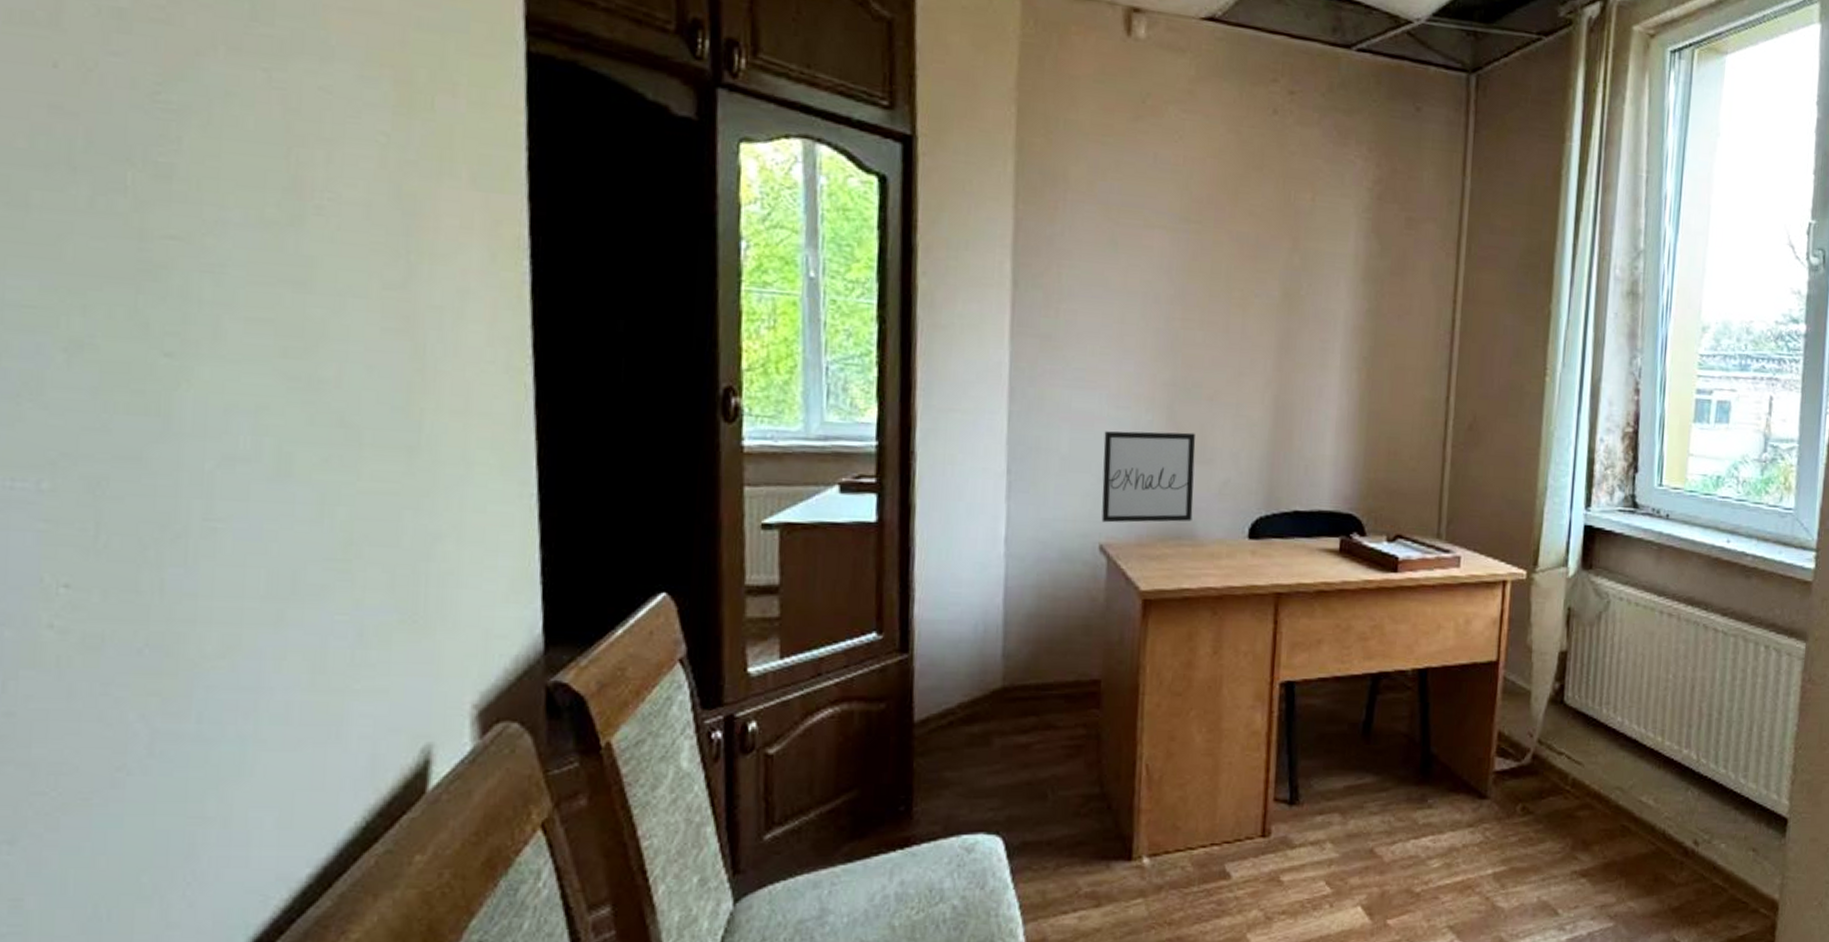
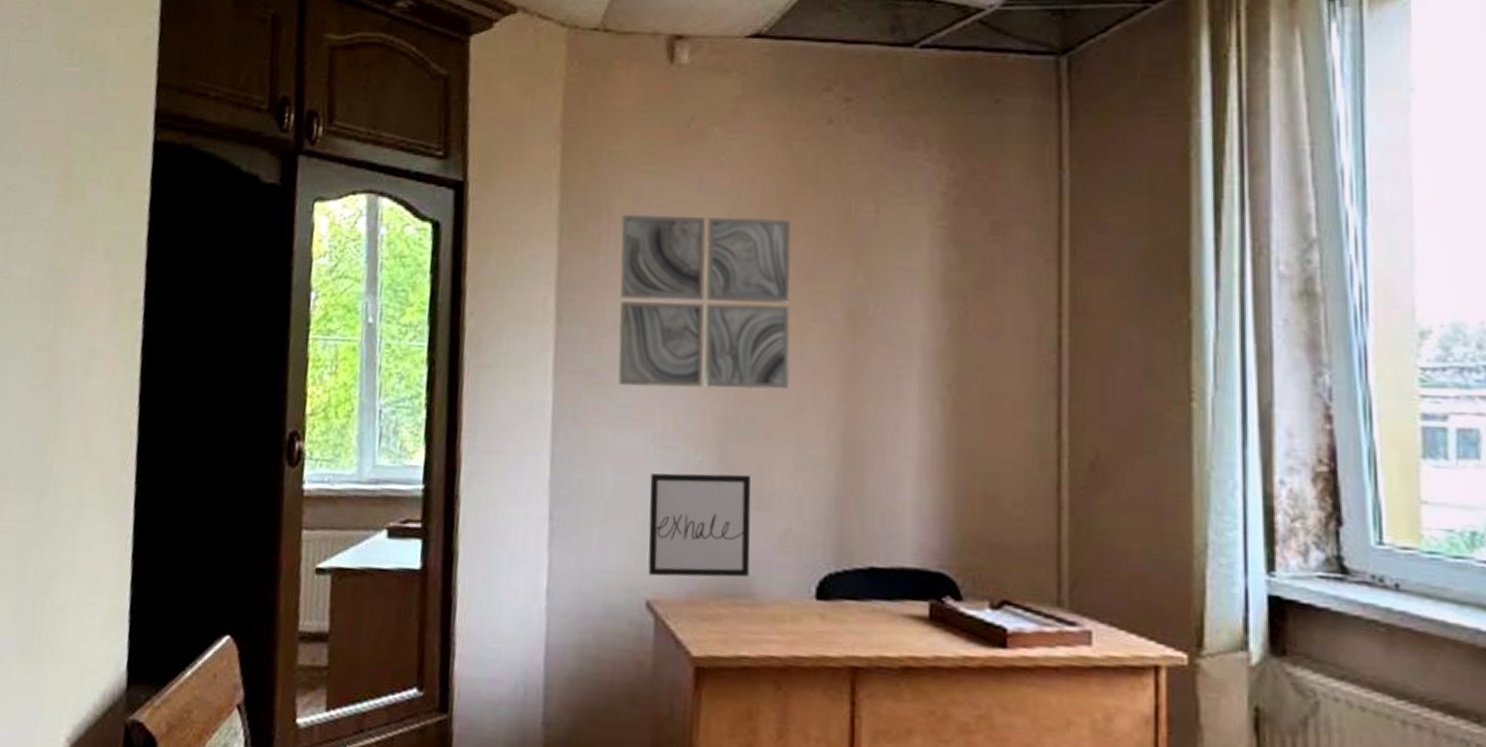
wall art: none [1073,184,1238,358] -> present [617,214,792,390]

